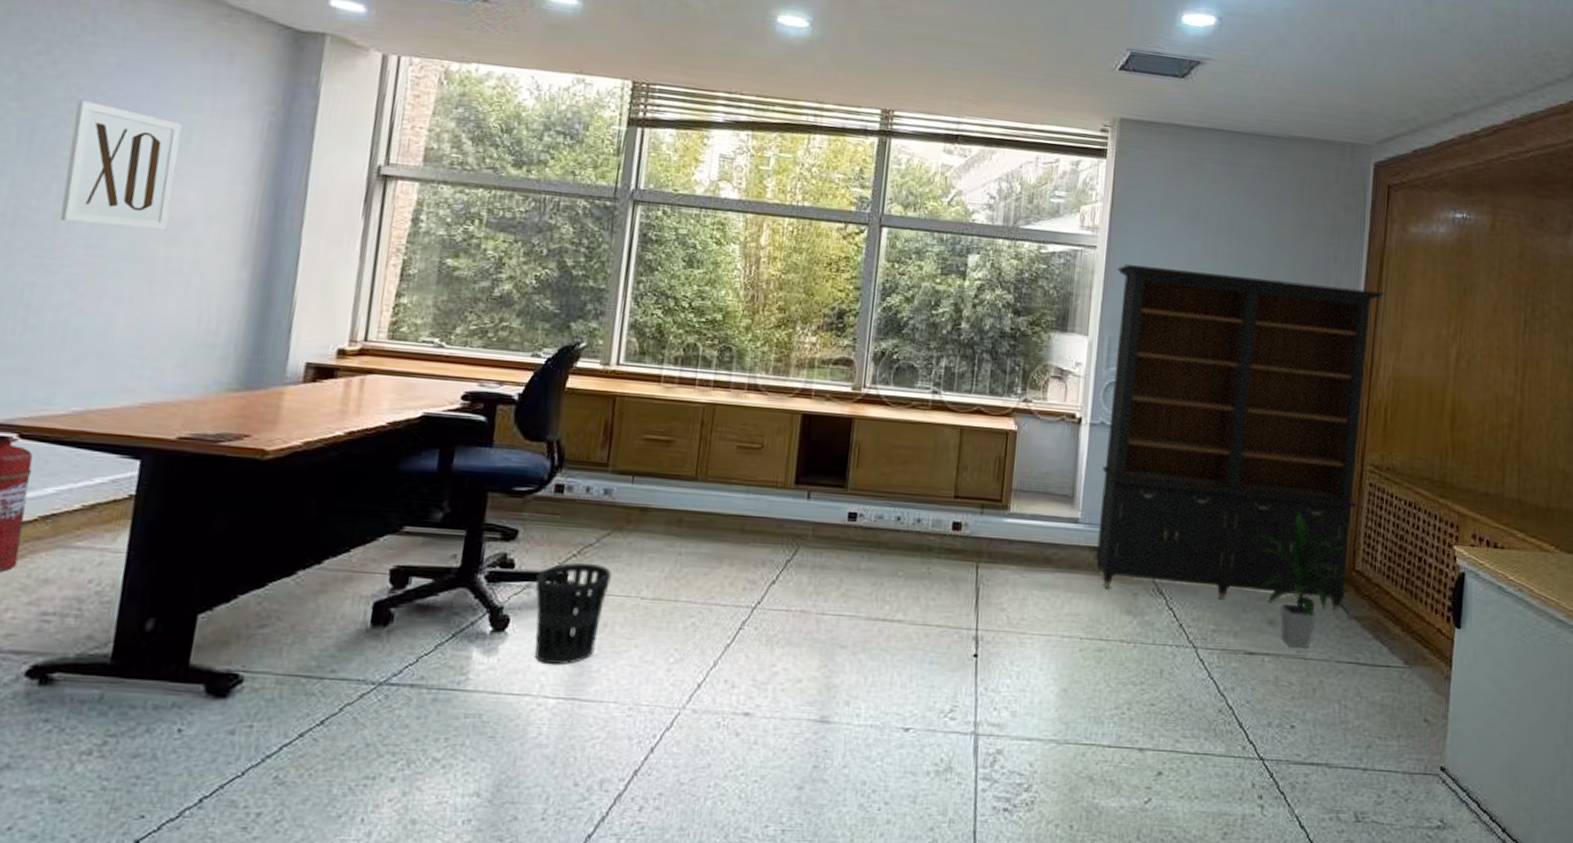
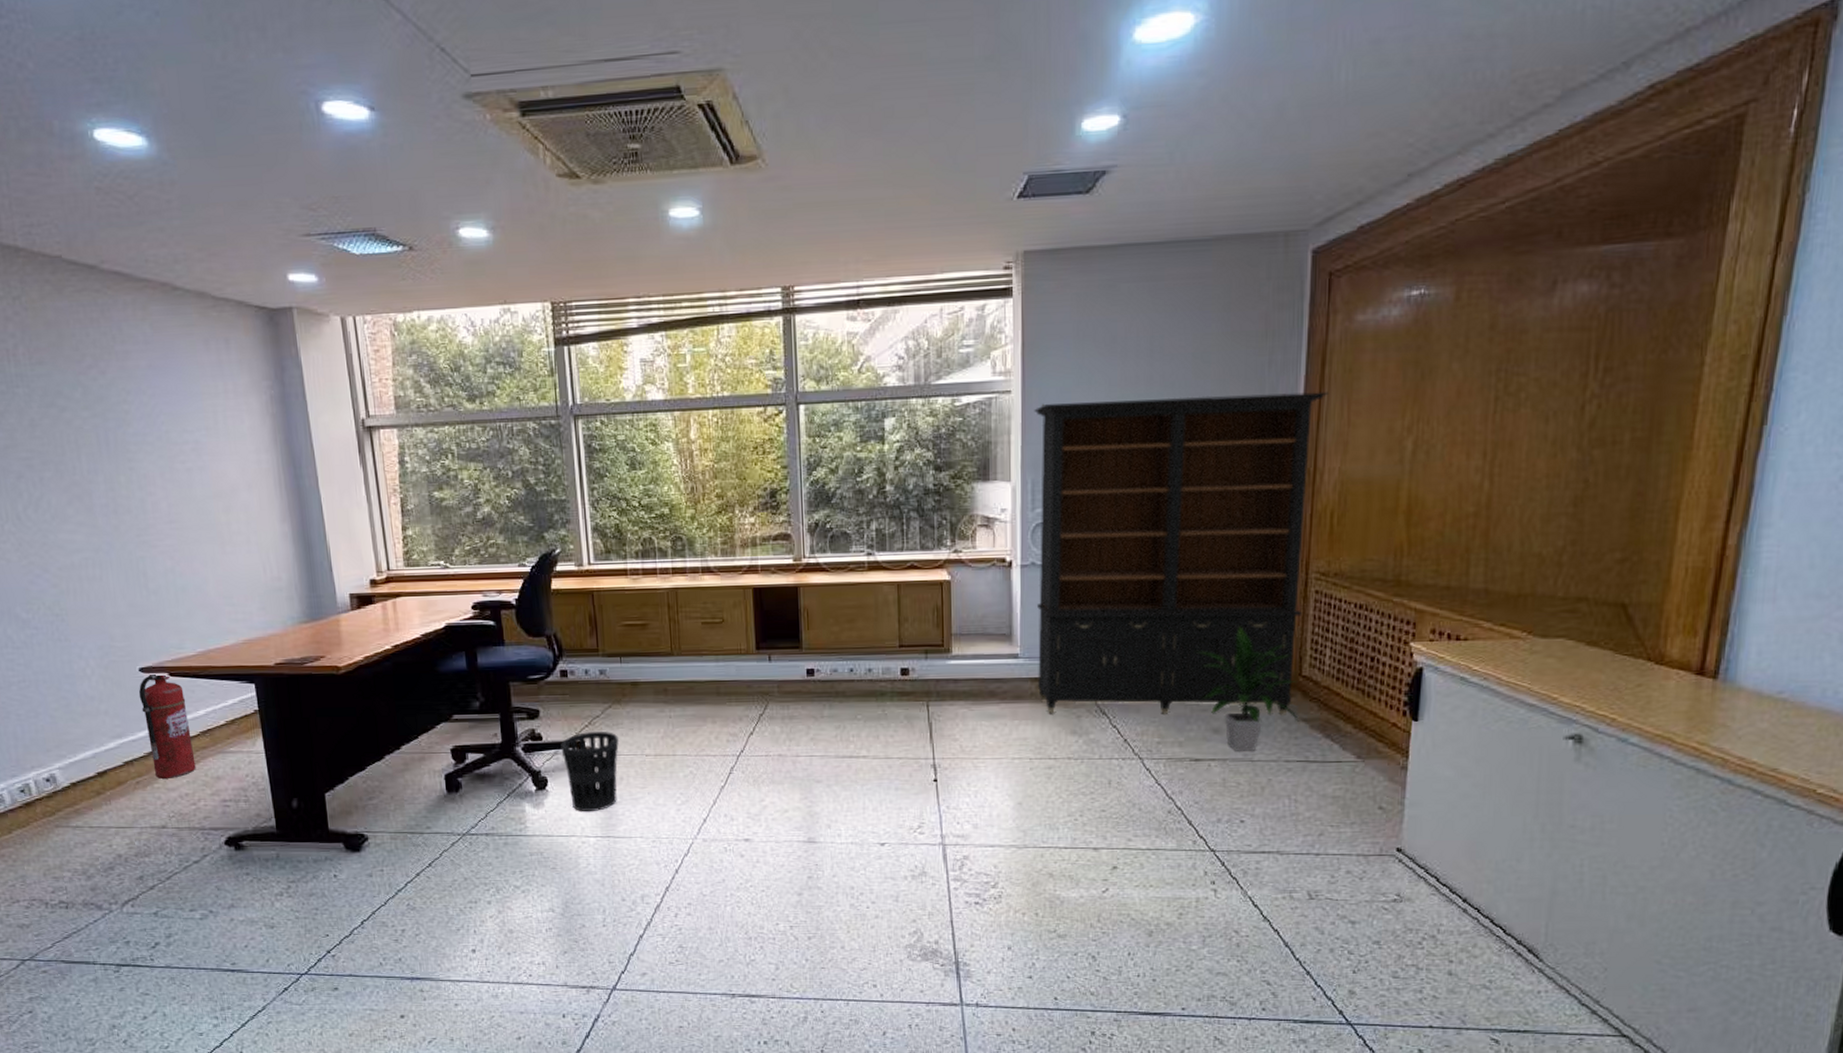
wall art: present [59,99,183,232] -> none [128,400,222,505]

